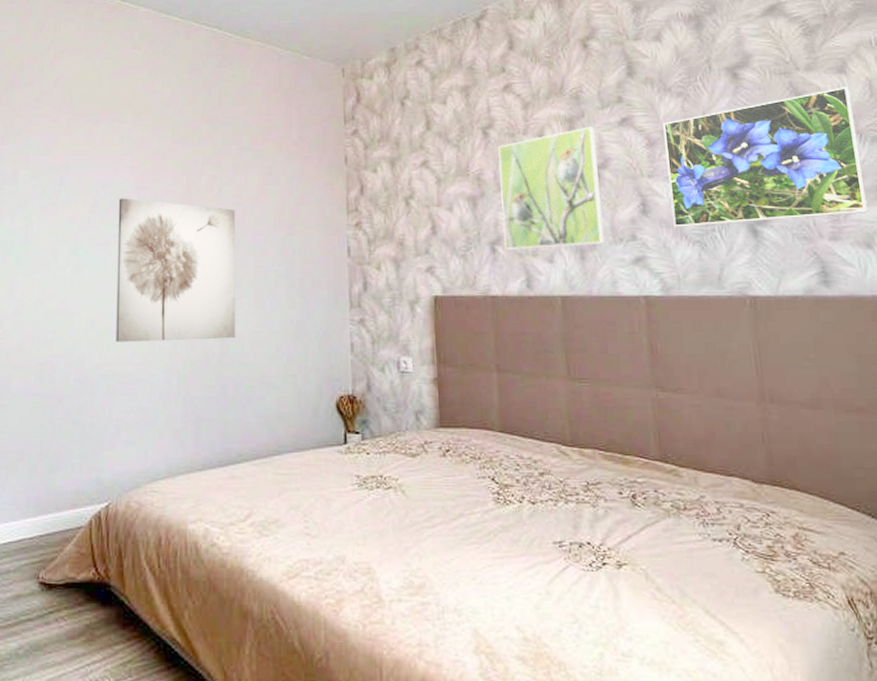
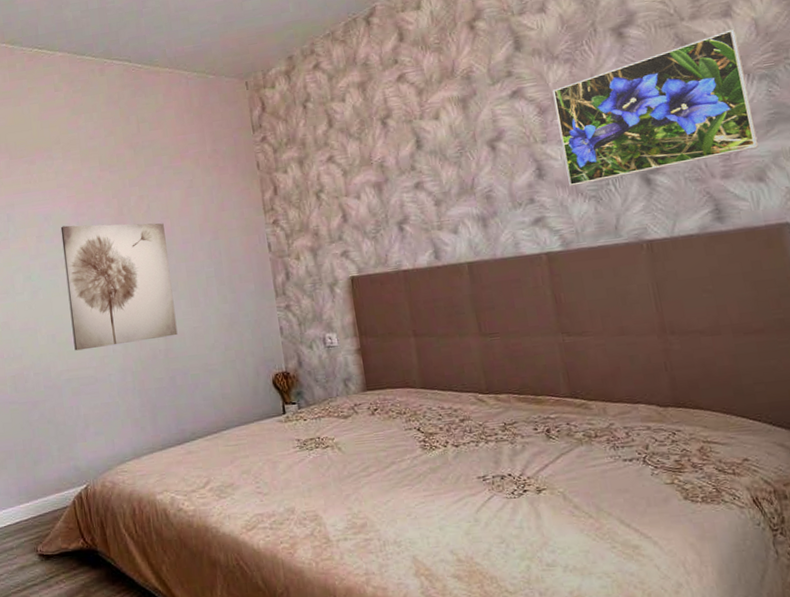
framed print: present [498,126,605,250] -> none [397,103,505,228]

